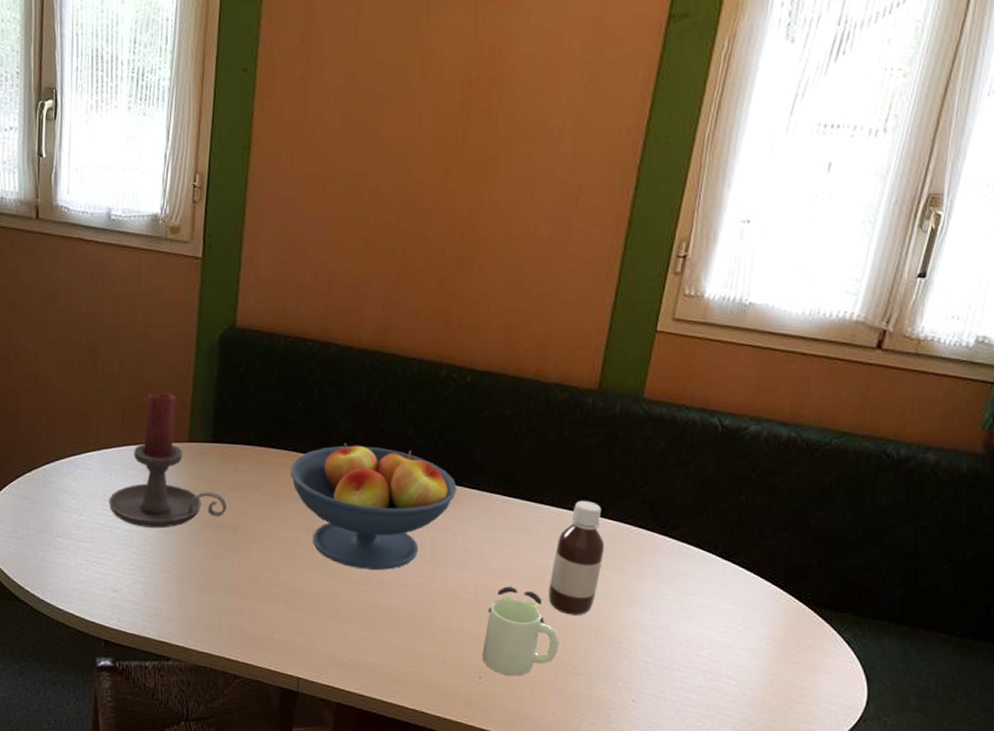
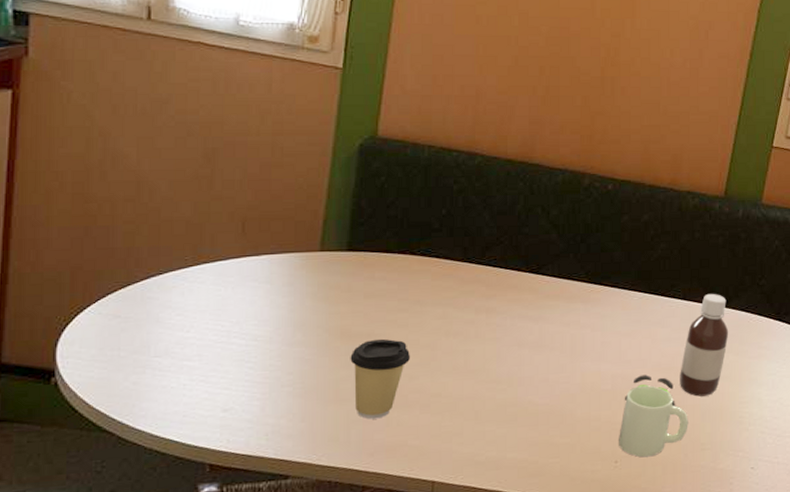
candle holder: present [109,392,227,528] -> none [223,201,360,342]
coffee cup: none [219,532,273,610] -> present [350,339,410,420]
fruit bowl: present [290,442,457,570] -> none [431,247,597,369]

